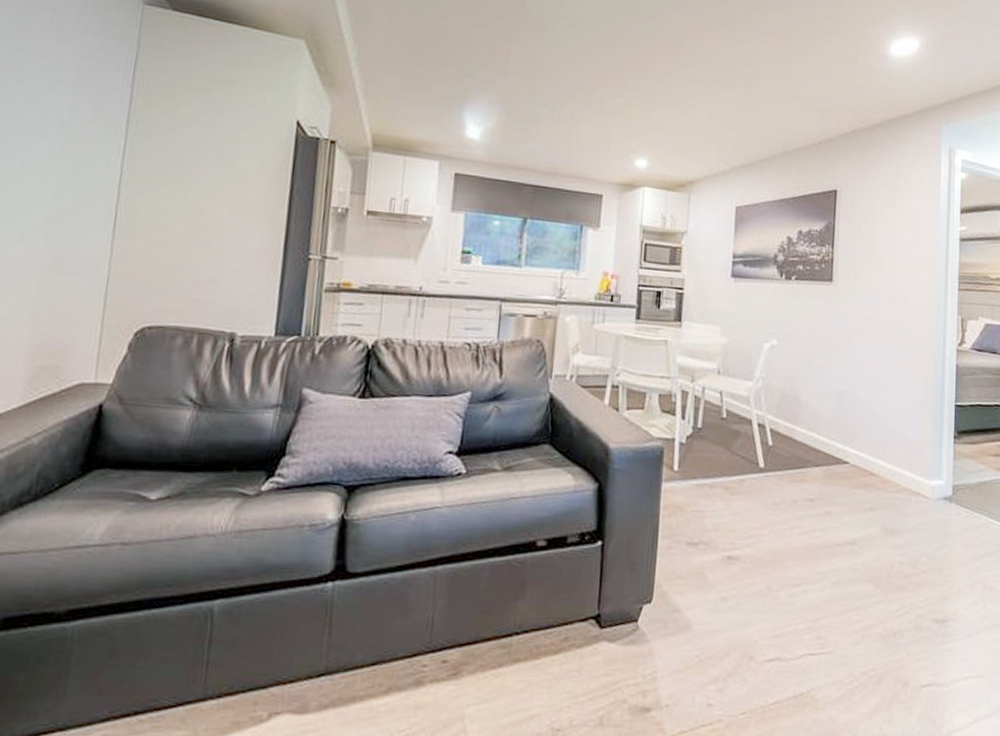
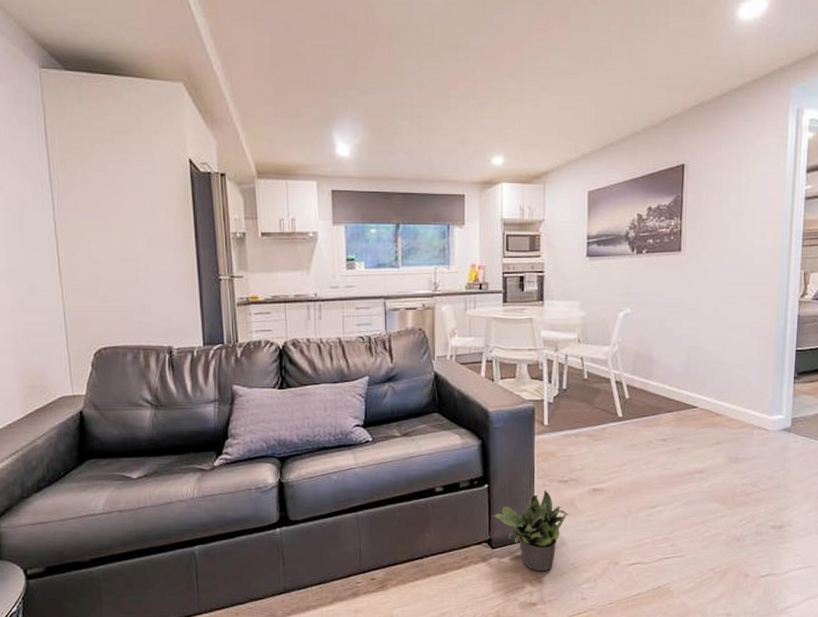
potted plant: none [603,554,696,664] -> present [492,490,568,572]

